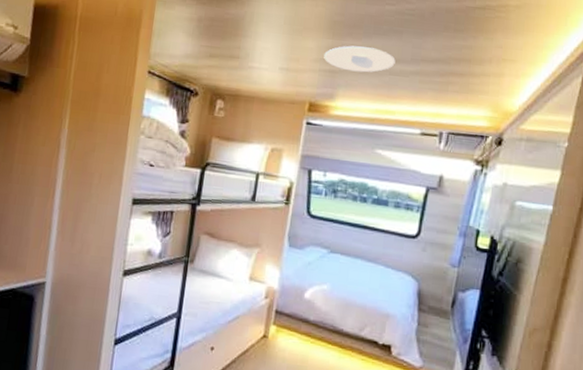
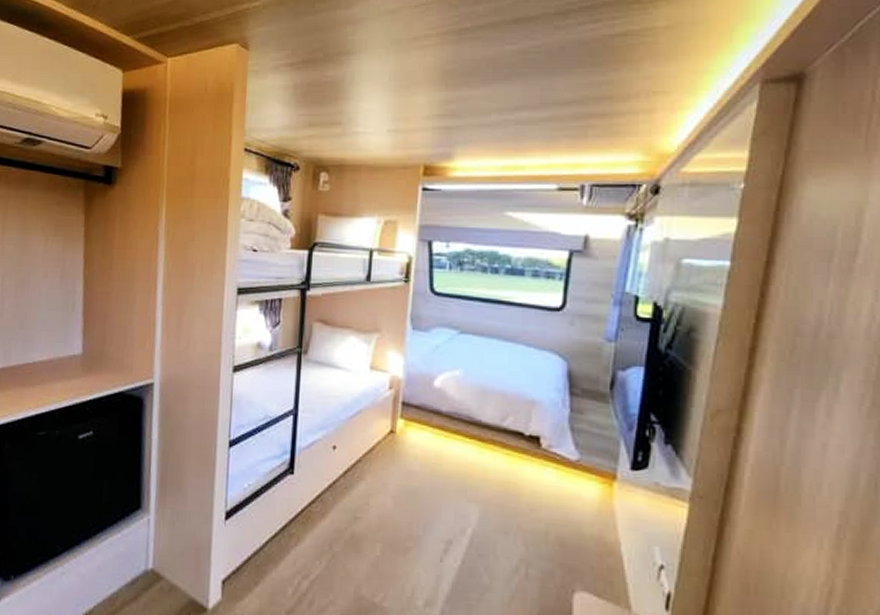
recessed light: present [324,45,396,73] -> none [437,96,521,125]

